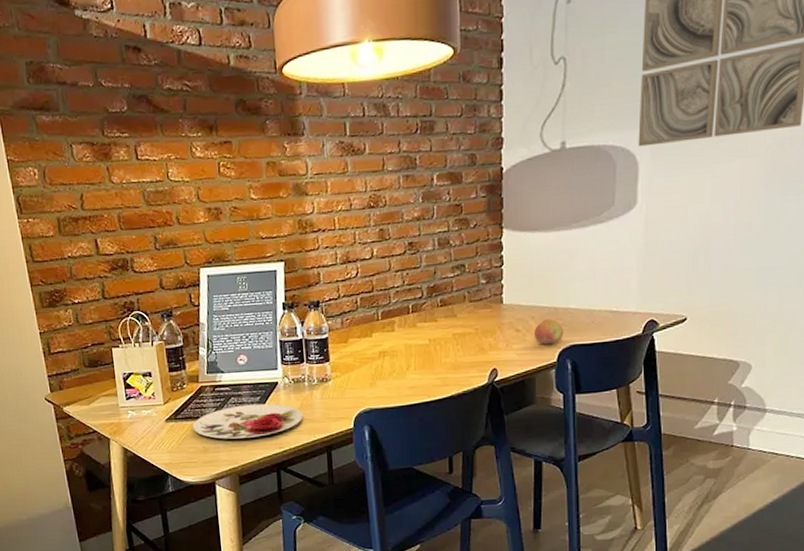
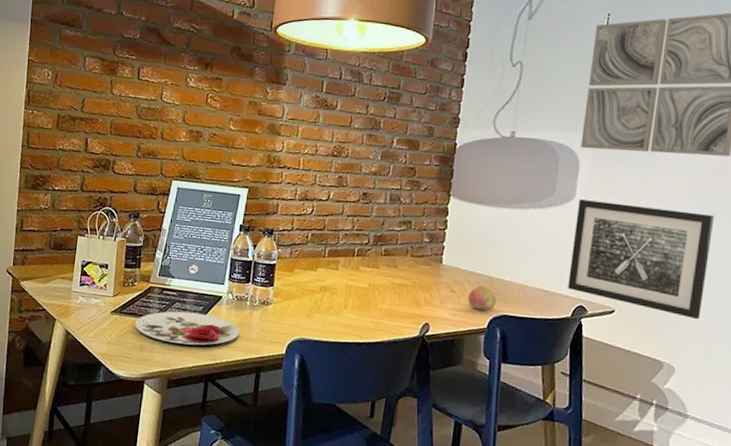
wall art: none [637,196,786,312] -> present [568,199,715,320]

